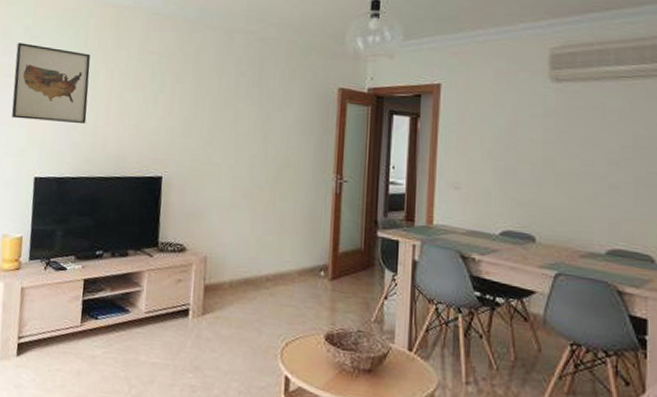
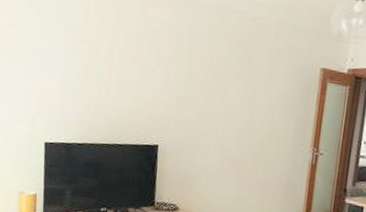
wall art: present [11,42,90,124] -> none [21,15,92,96]

